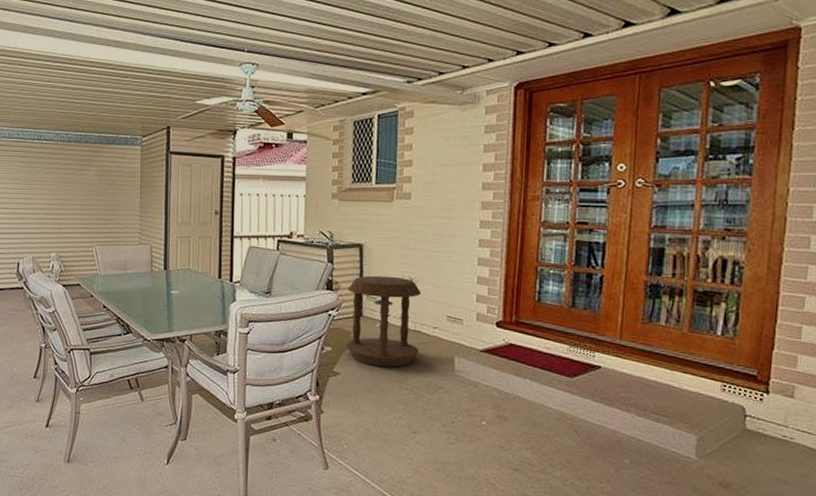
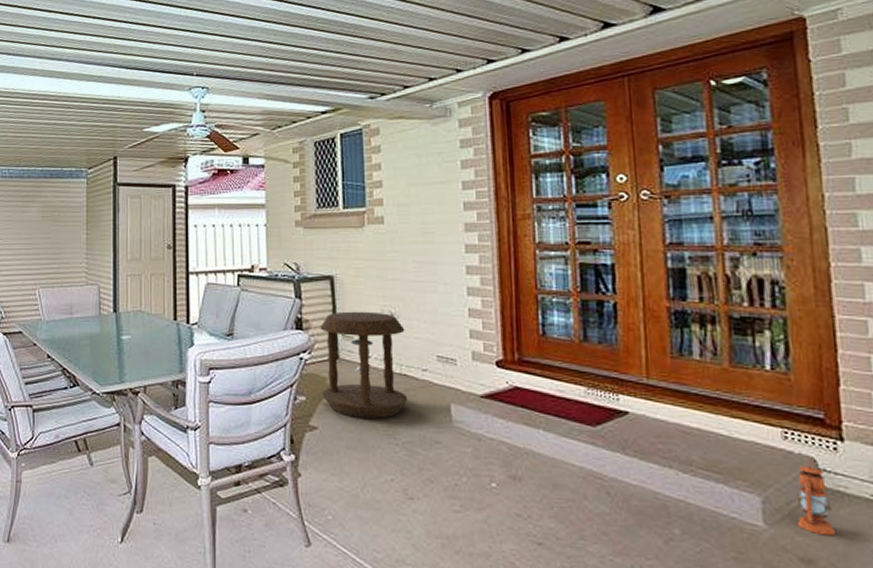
lantern: none [722,407,751,467] -> present [796,459,835,536]

